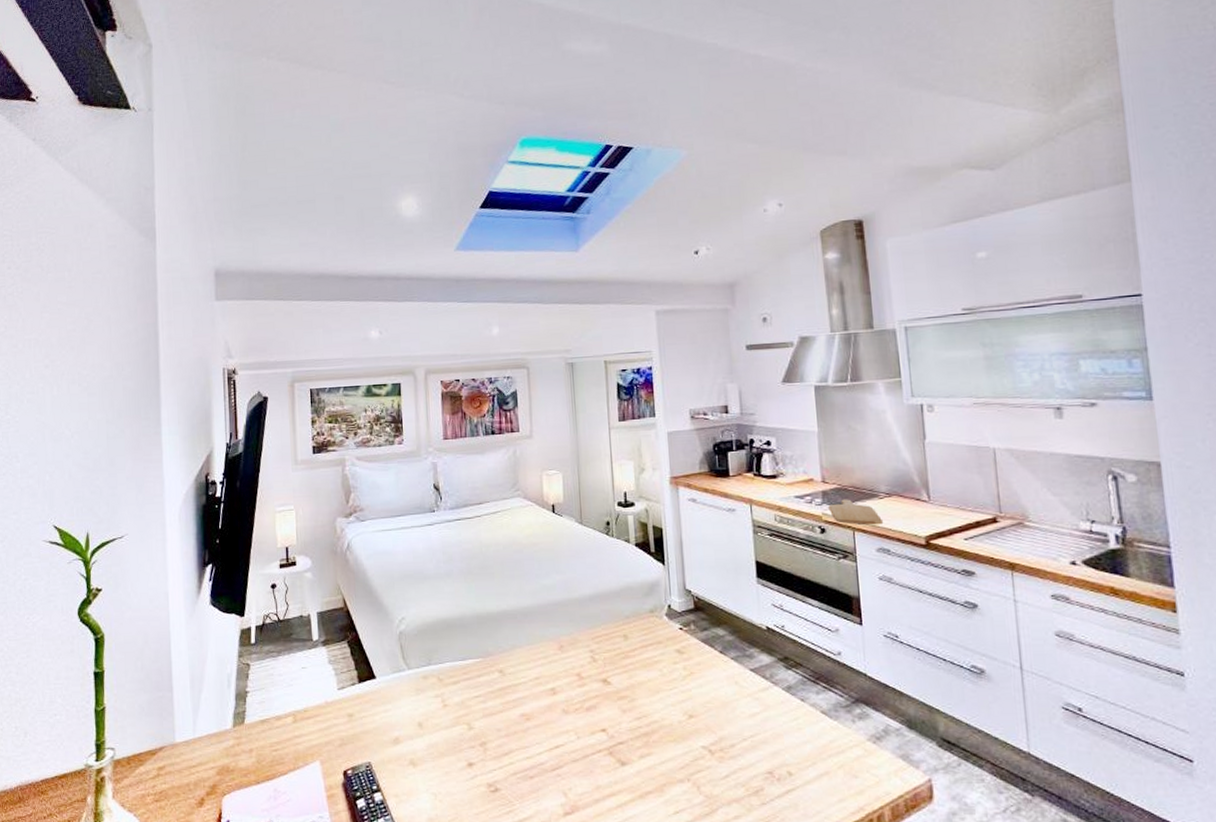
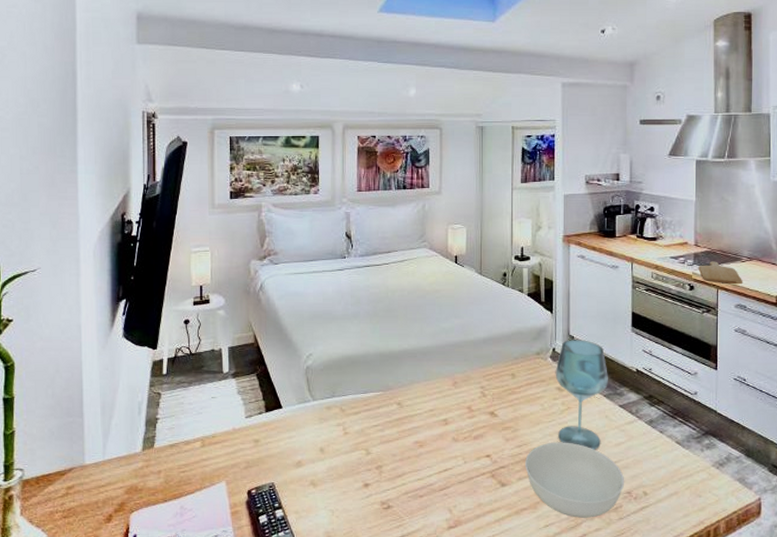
bowl: none [646,713,765,803] -> present [525,442,625,518]
wine glass: none [672,594,735,722] -> present [555,340,608,450]

